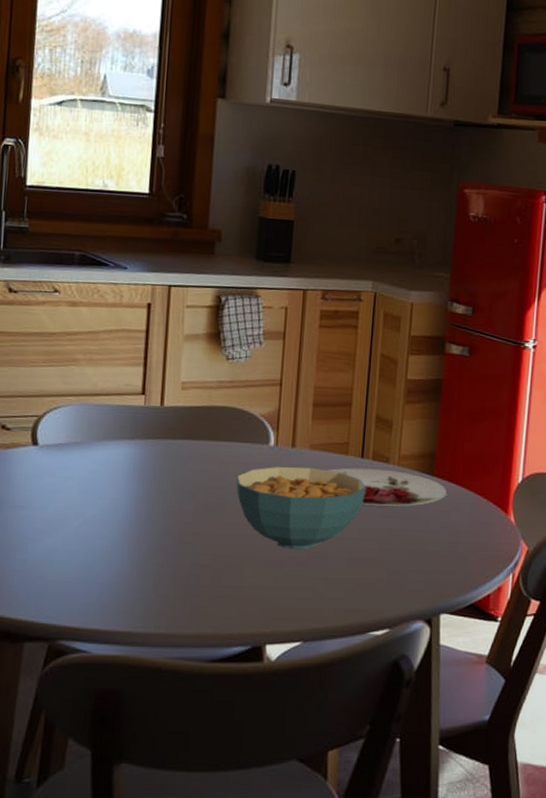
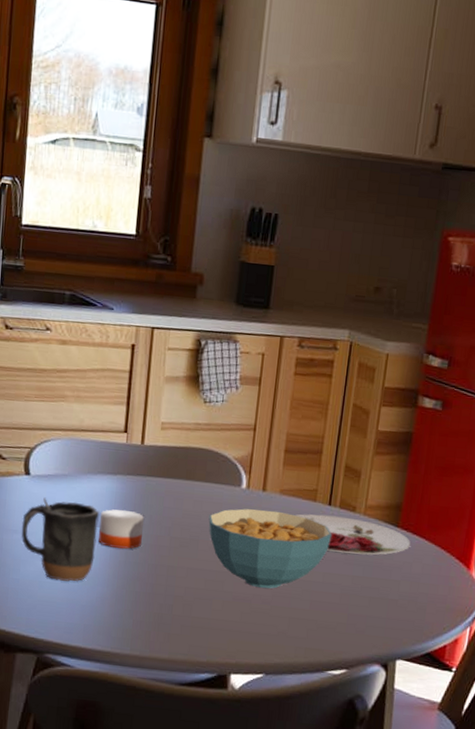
mug: none [28,468,117,558] -> present [21,497,100,582]
candle: none [116,473,165,518] -> present [98,507,144,549]

